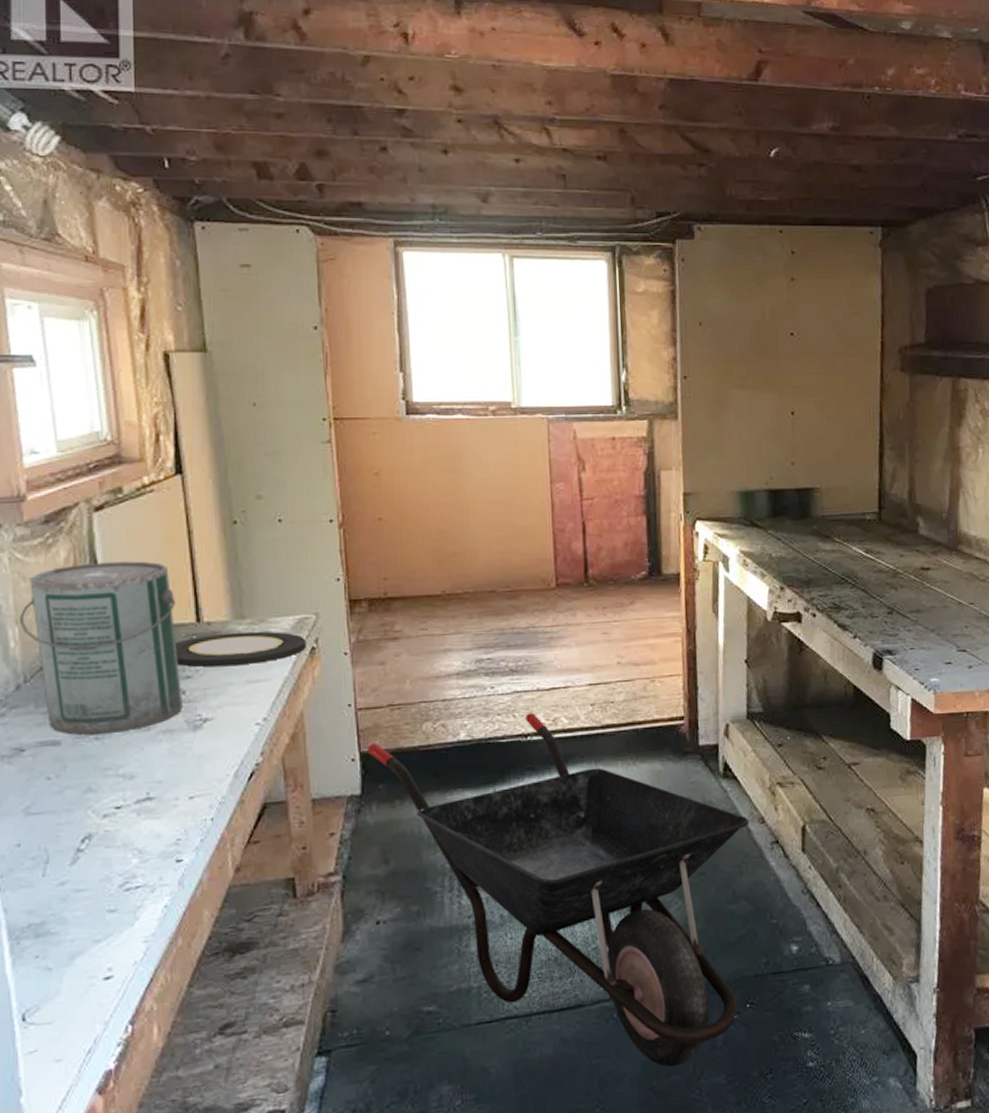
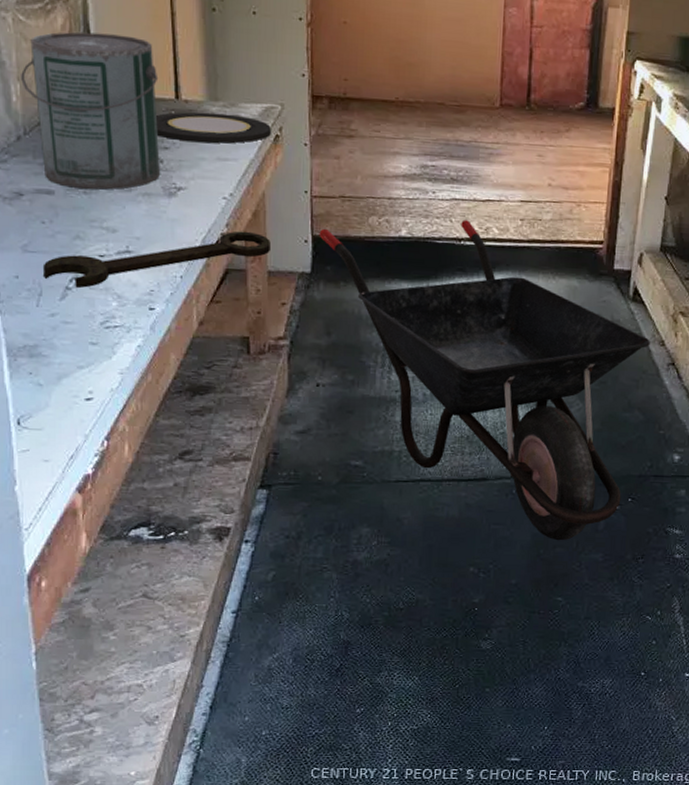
wrench: none [49,757,313,848] -> present [42,231,270,288]

